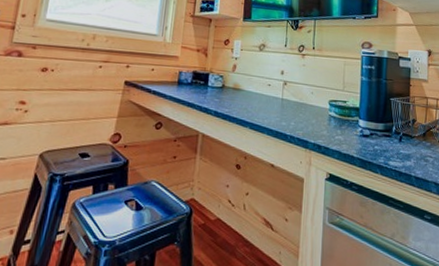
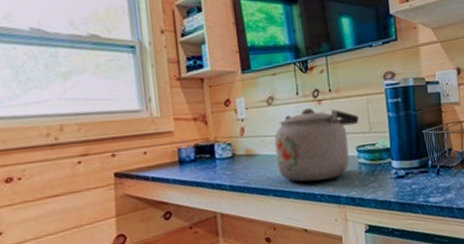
kettle: none [258,59,335,124] -> present [274,108,359,182]

